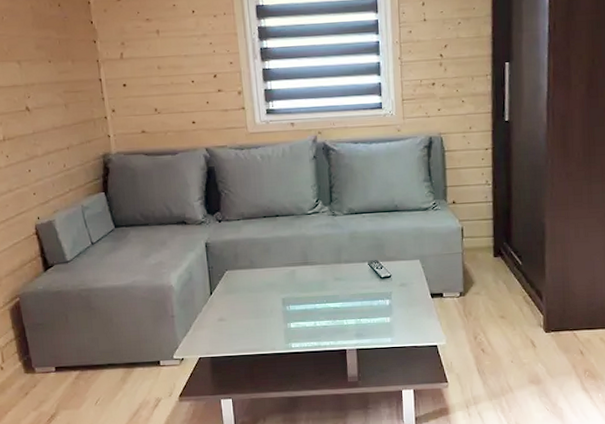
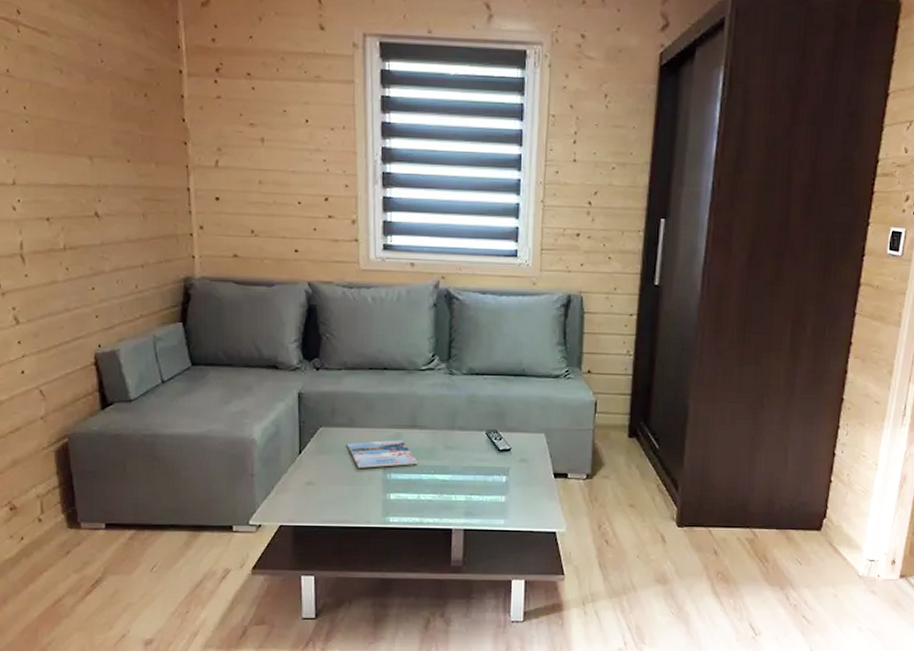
magazine: none [249,275,312,303] -> present [346,439,418,468]

